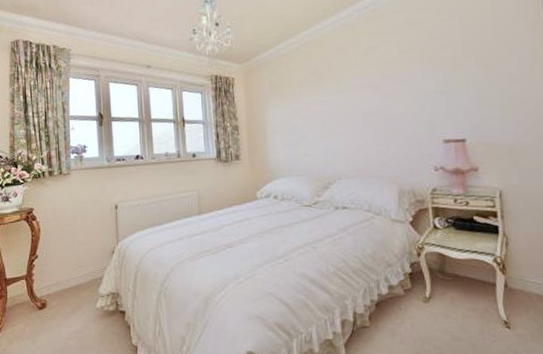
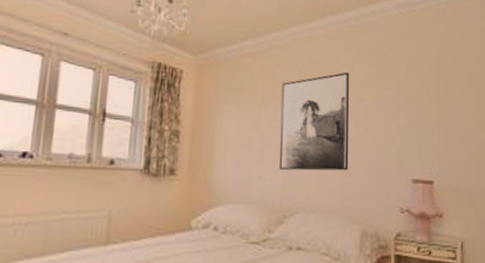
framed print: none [314,53,381,146] -> present [279,72,350,171]

